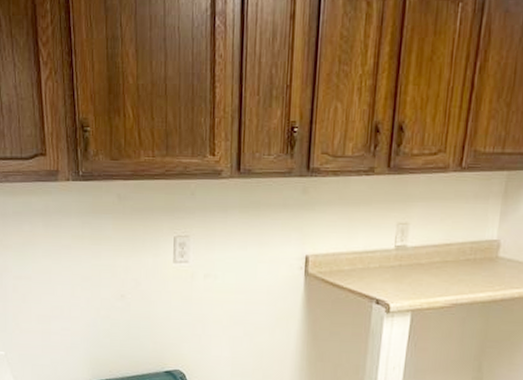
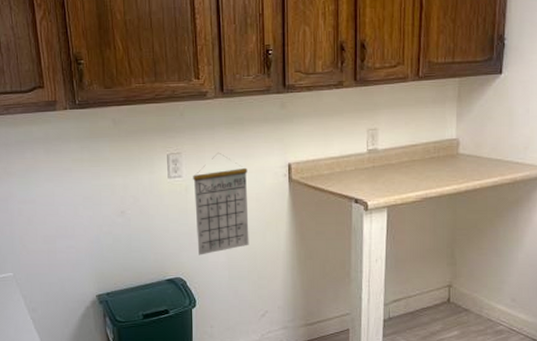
calendar: none [200,238,260,348] -> present [193,152,249,255]

